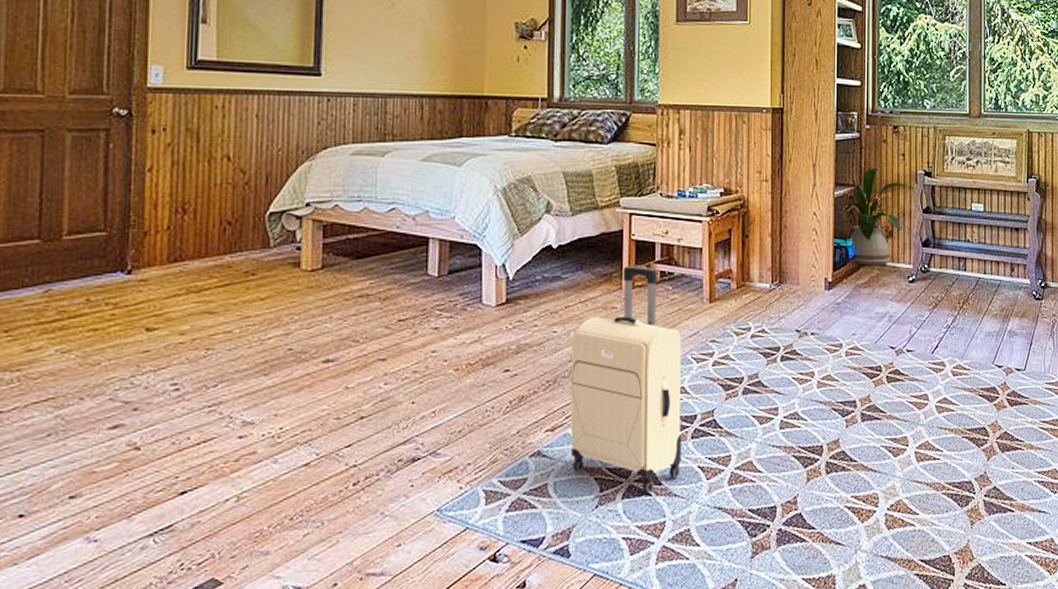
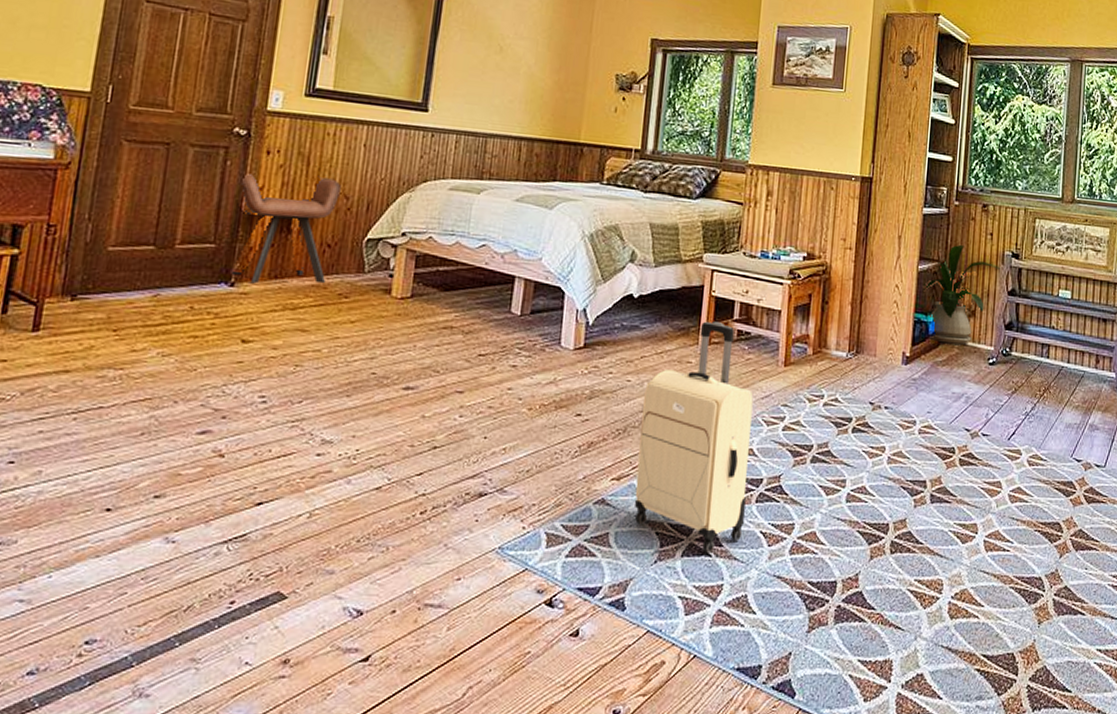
armchair: none [126,153,236,269] -> present [230,174,341,284]

